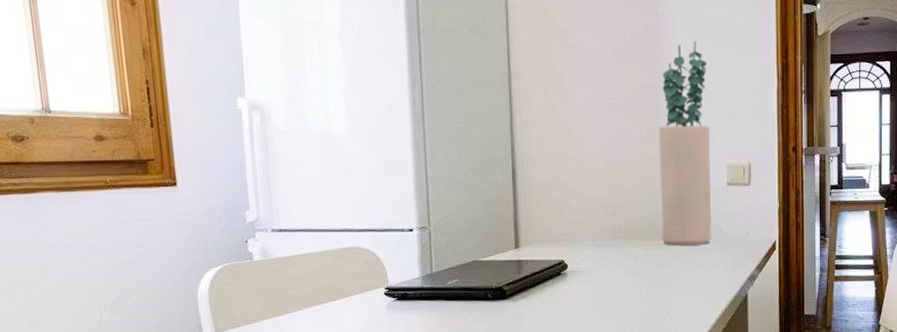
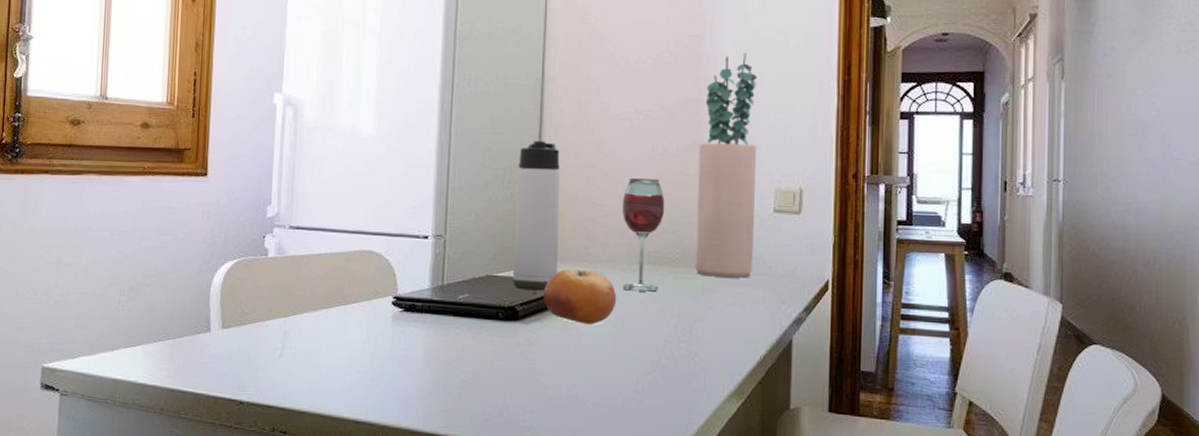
thermos bottle: none [493,132,539,272] -> present [513,140,560,291]
fruit: none [527,248,595,297] -> present [543,269,617,324]
wineglass: none [592,162,632,264] -> present [621,178,665,292]

